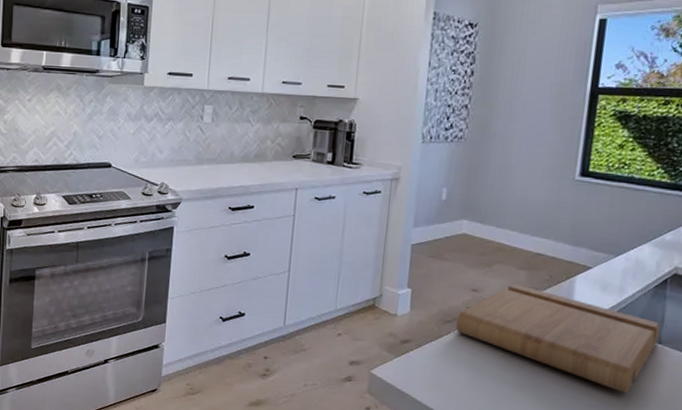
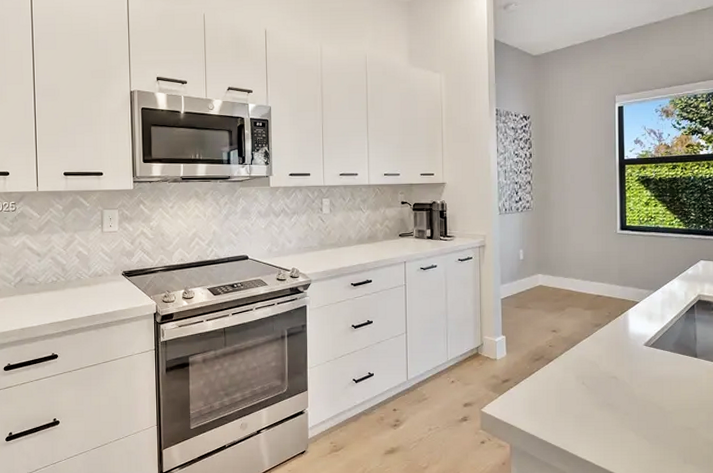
cutting board: present [455,283,661,393] -> none [543,321,695,401]

